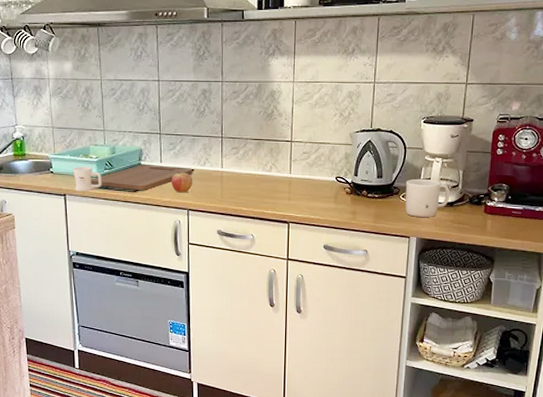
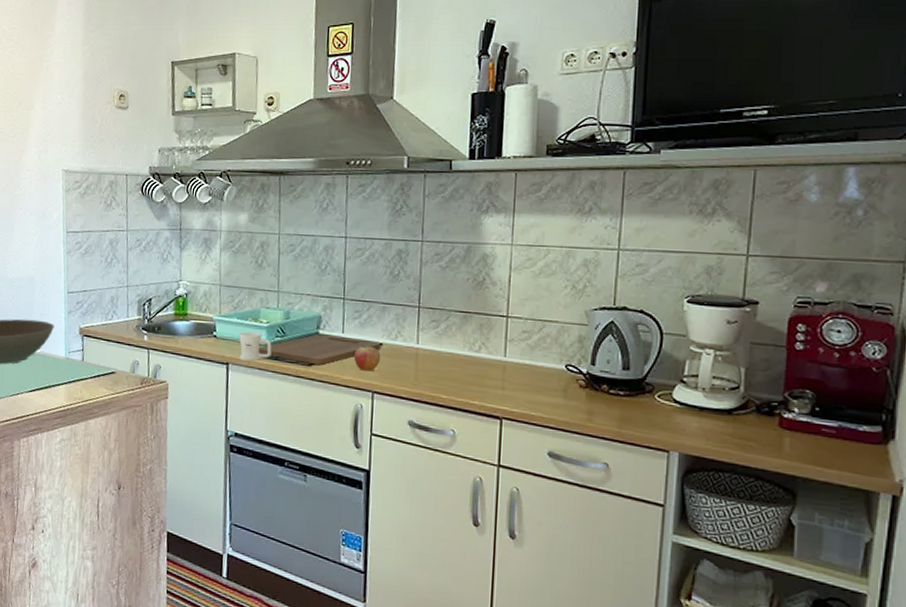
mug: present [404,178,450,217] -> none [661,374,728,427]

